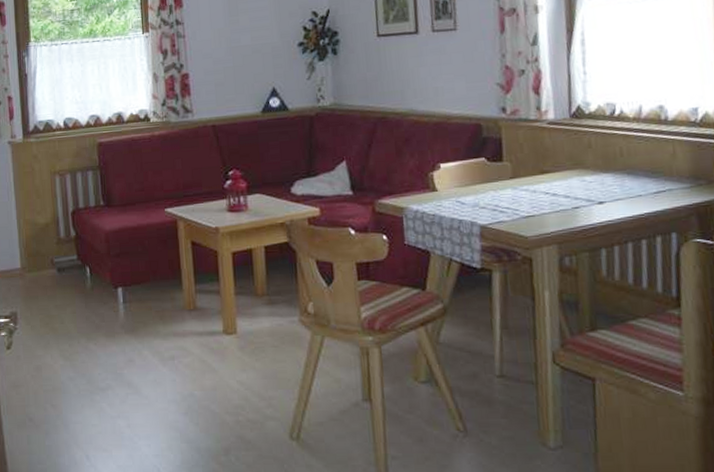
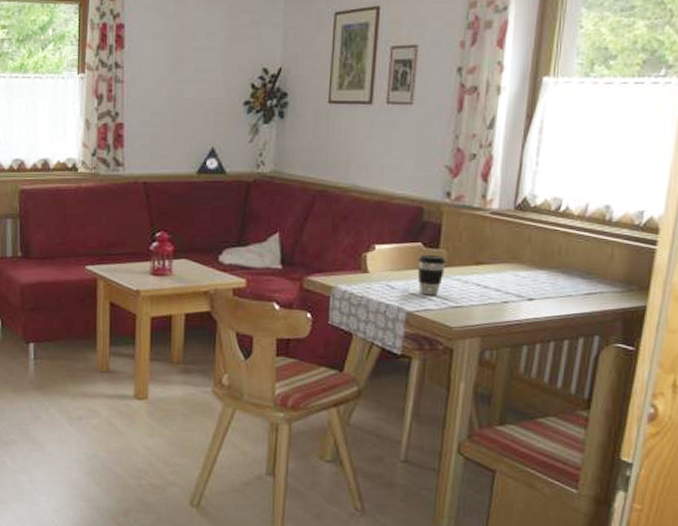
coffee cup: none [483,167,512,208] -> present [417,254,447,296]

